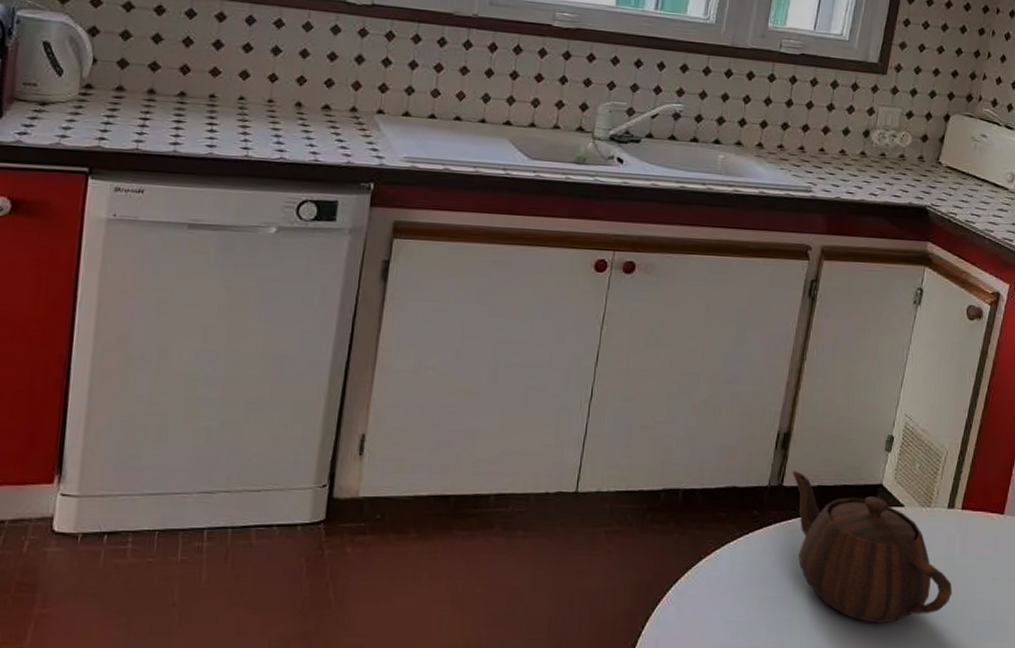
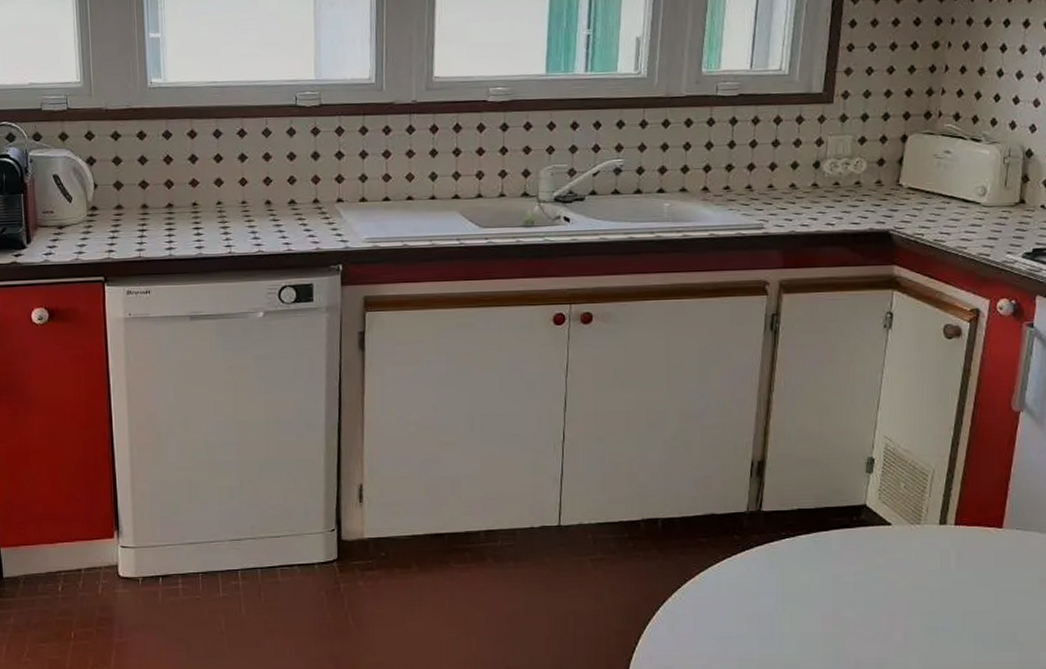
teapot: present [792,471,953,623] -> none [770,496,951,636]

